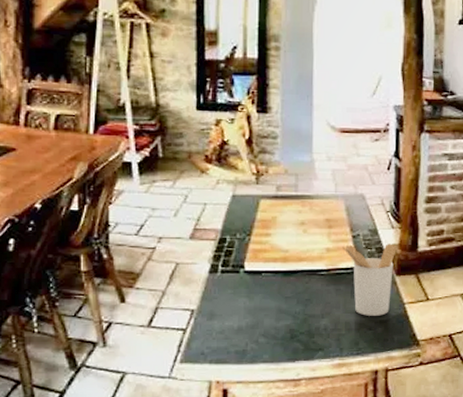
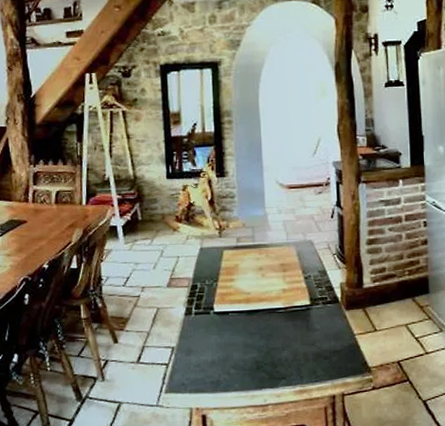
utensil holder: present [342,243,397,316] -> none [296,282,344,347]

